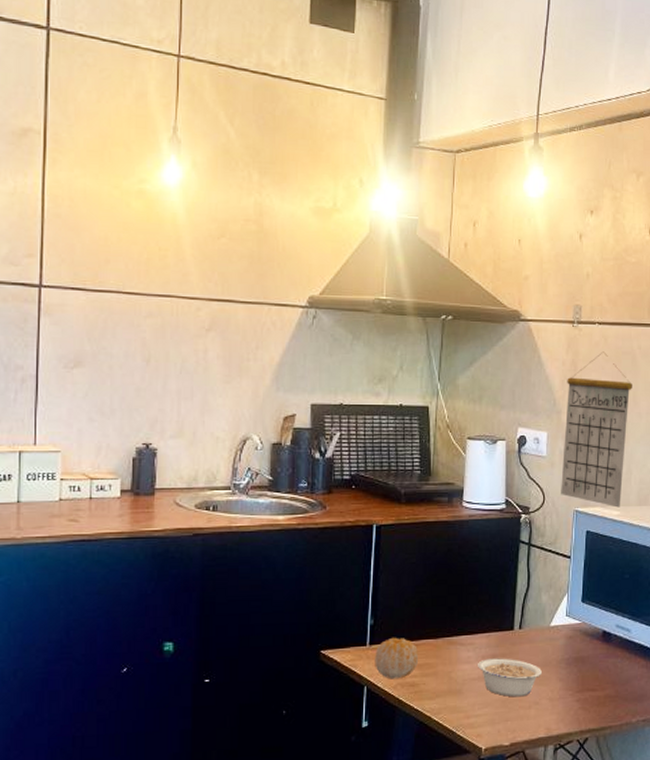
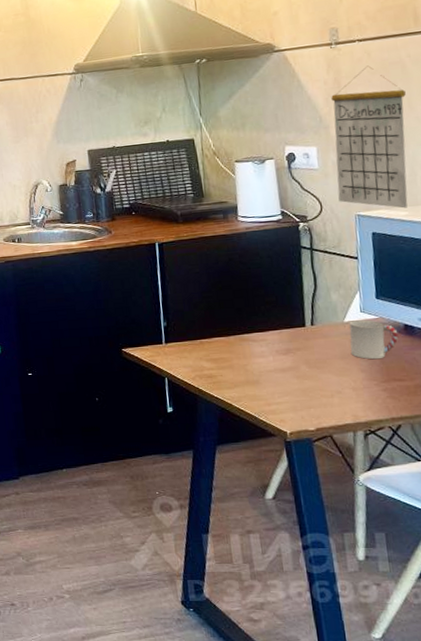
fruit: present [375,637,419,679] -> none [171,336,214,372]
legume: present [478,658,542,697] -> none [272,352,341,387]
cup: none [552,624,597,668] -> present [349,320,399,360]

